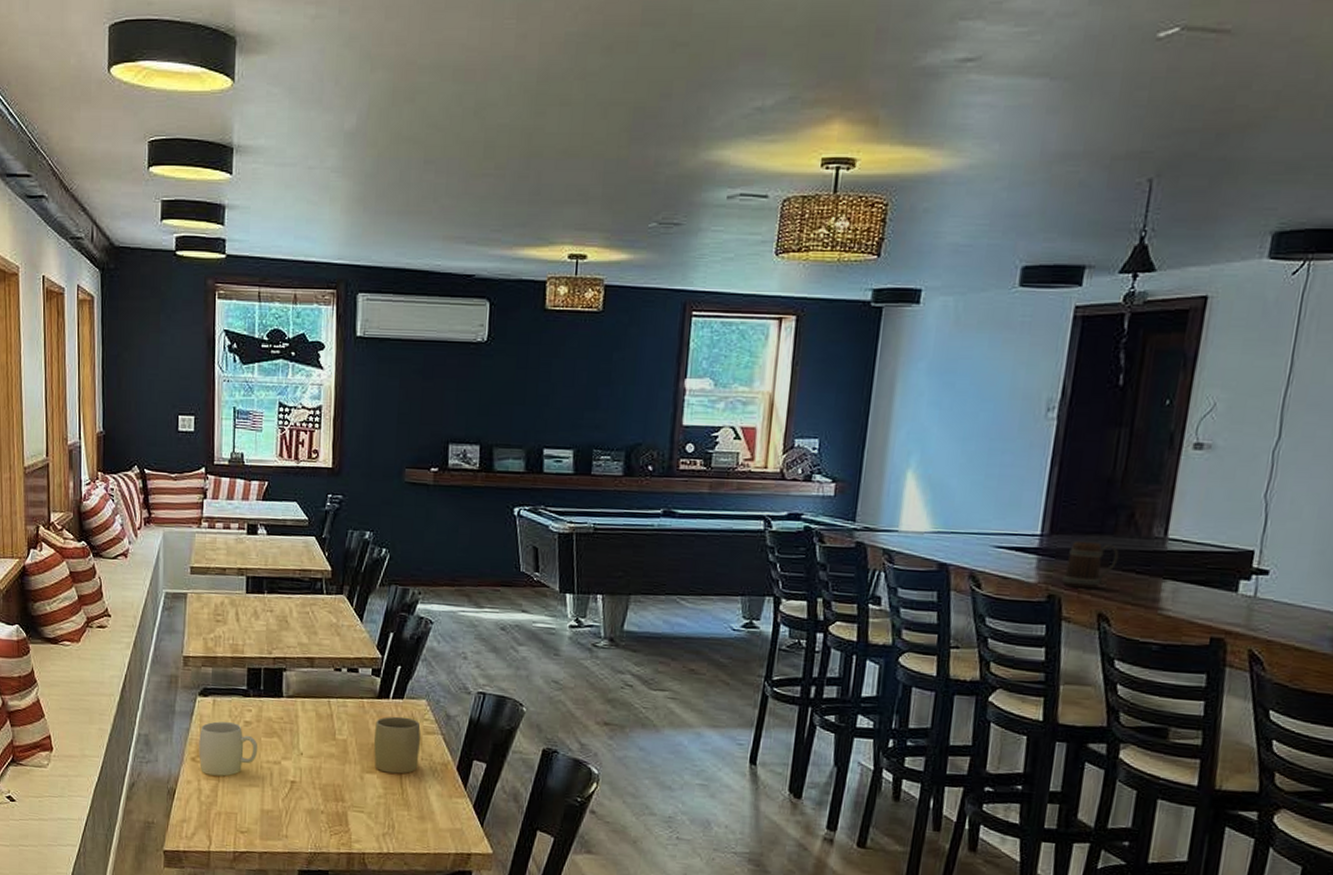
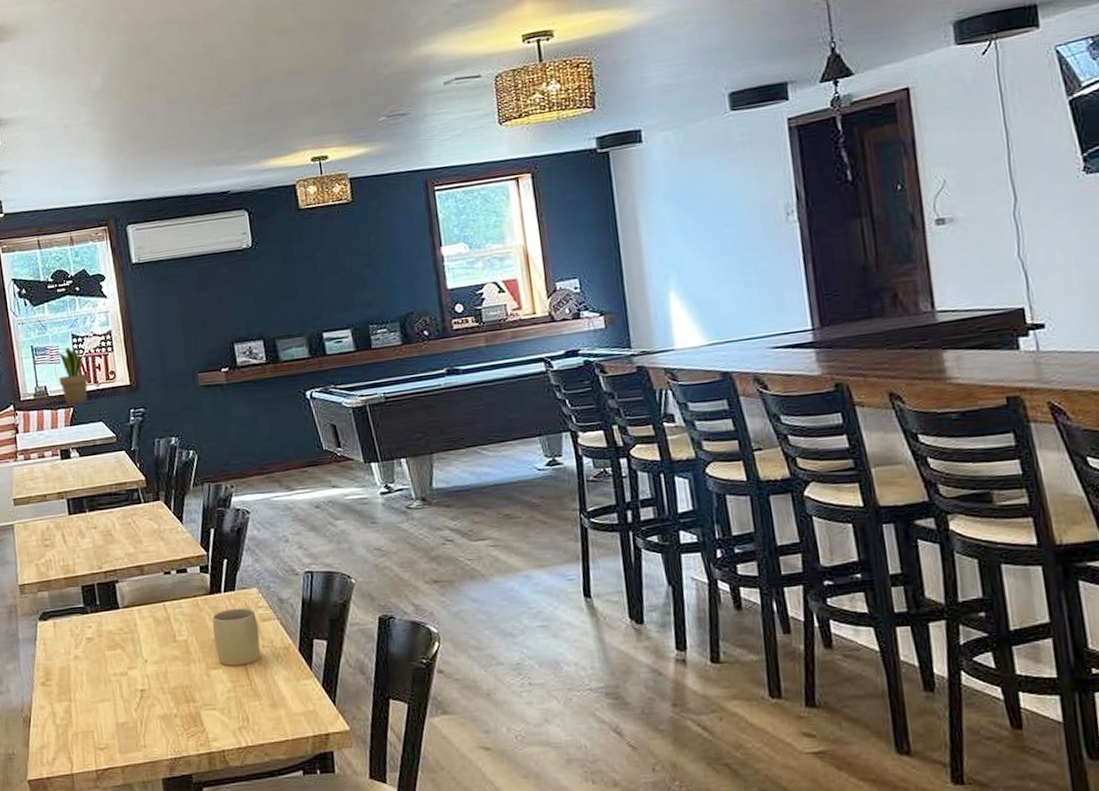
mug: present [199,721,258,777] -> none [45,641,104,697]
potted plant: none [257,416,291,479] -> present [54,347,89,406]
beer mug: present [1062,540,1119,589] -> none [844,326,894,374]

